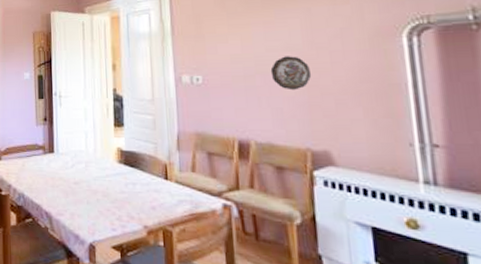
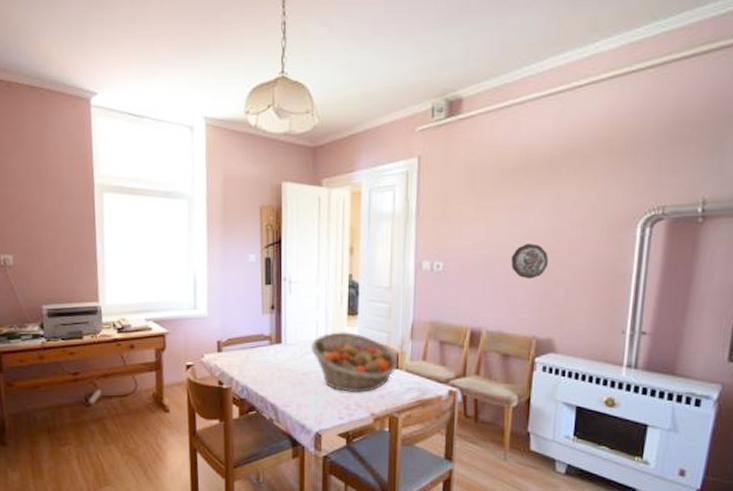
fruit basket: none [81,142,168,203] -> present [310,332,398,392]

